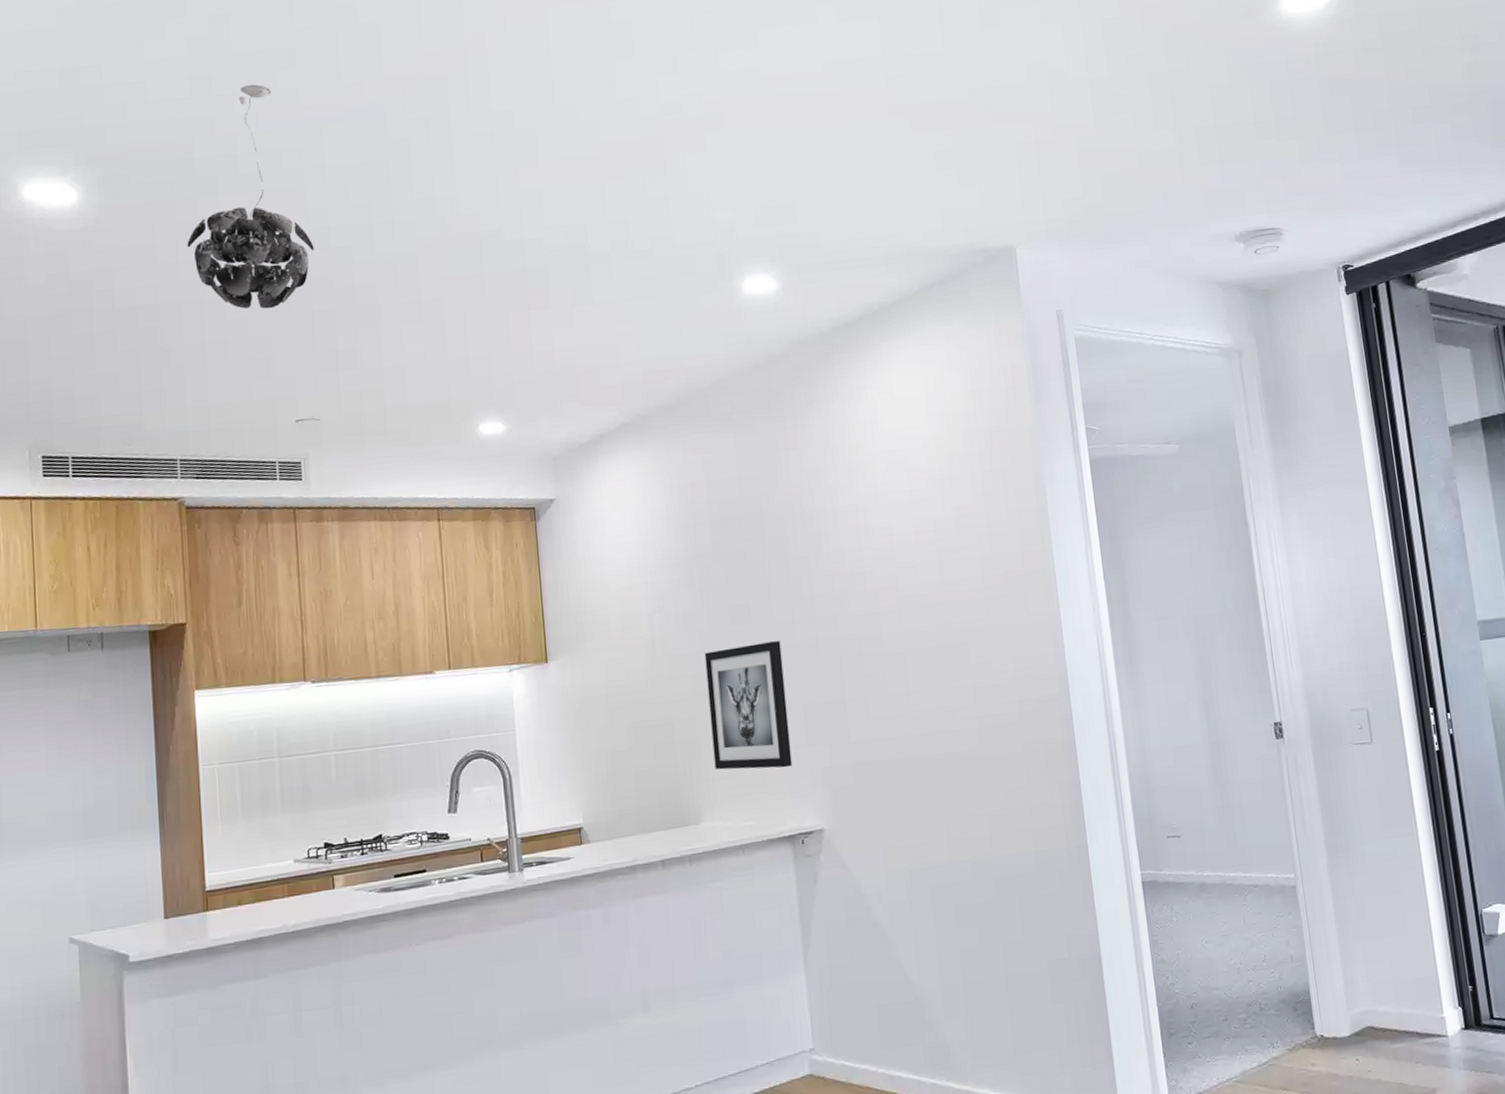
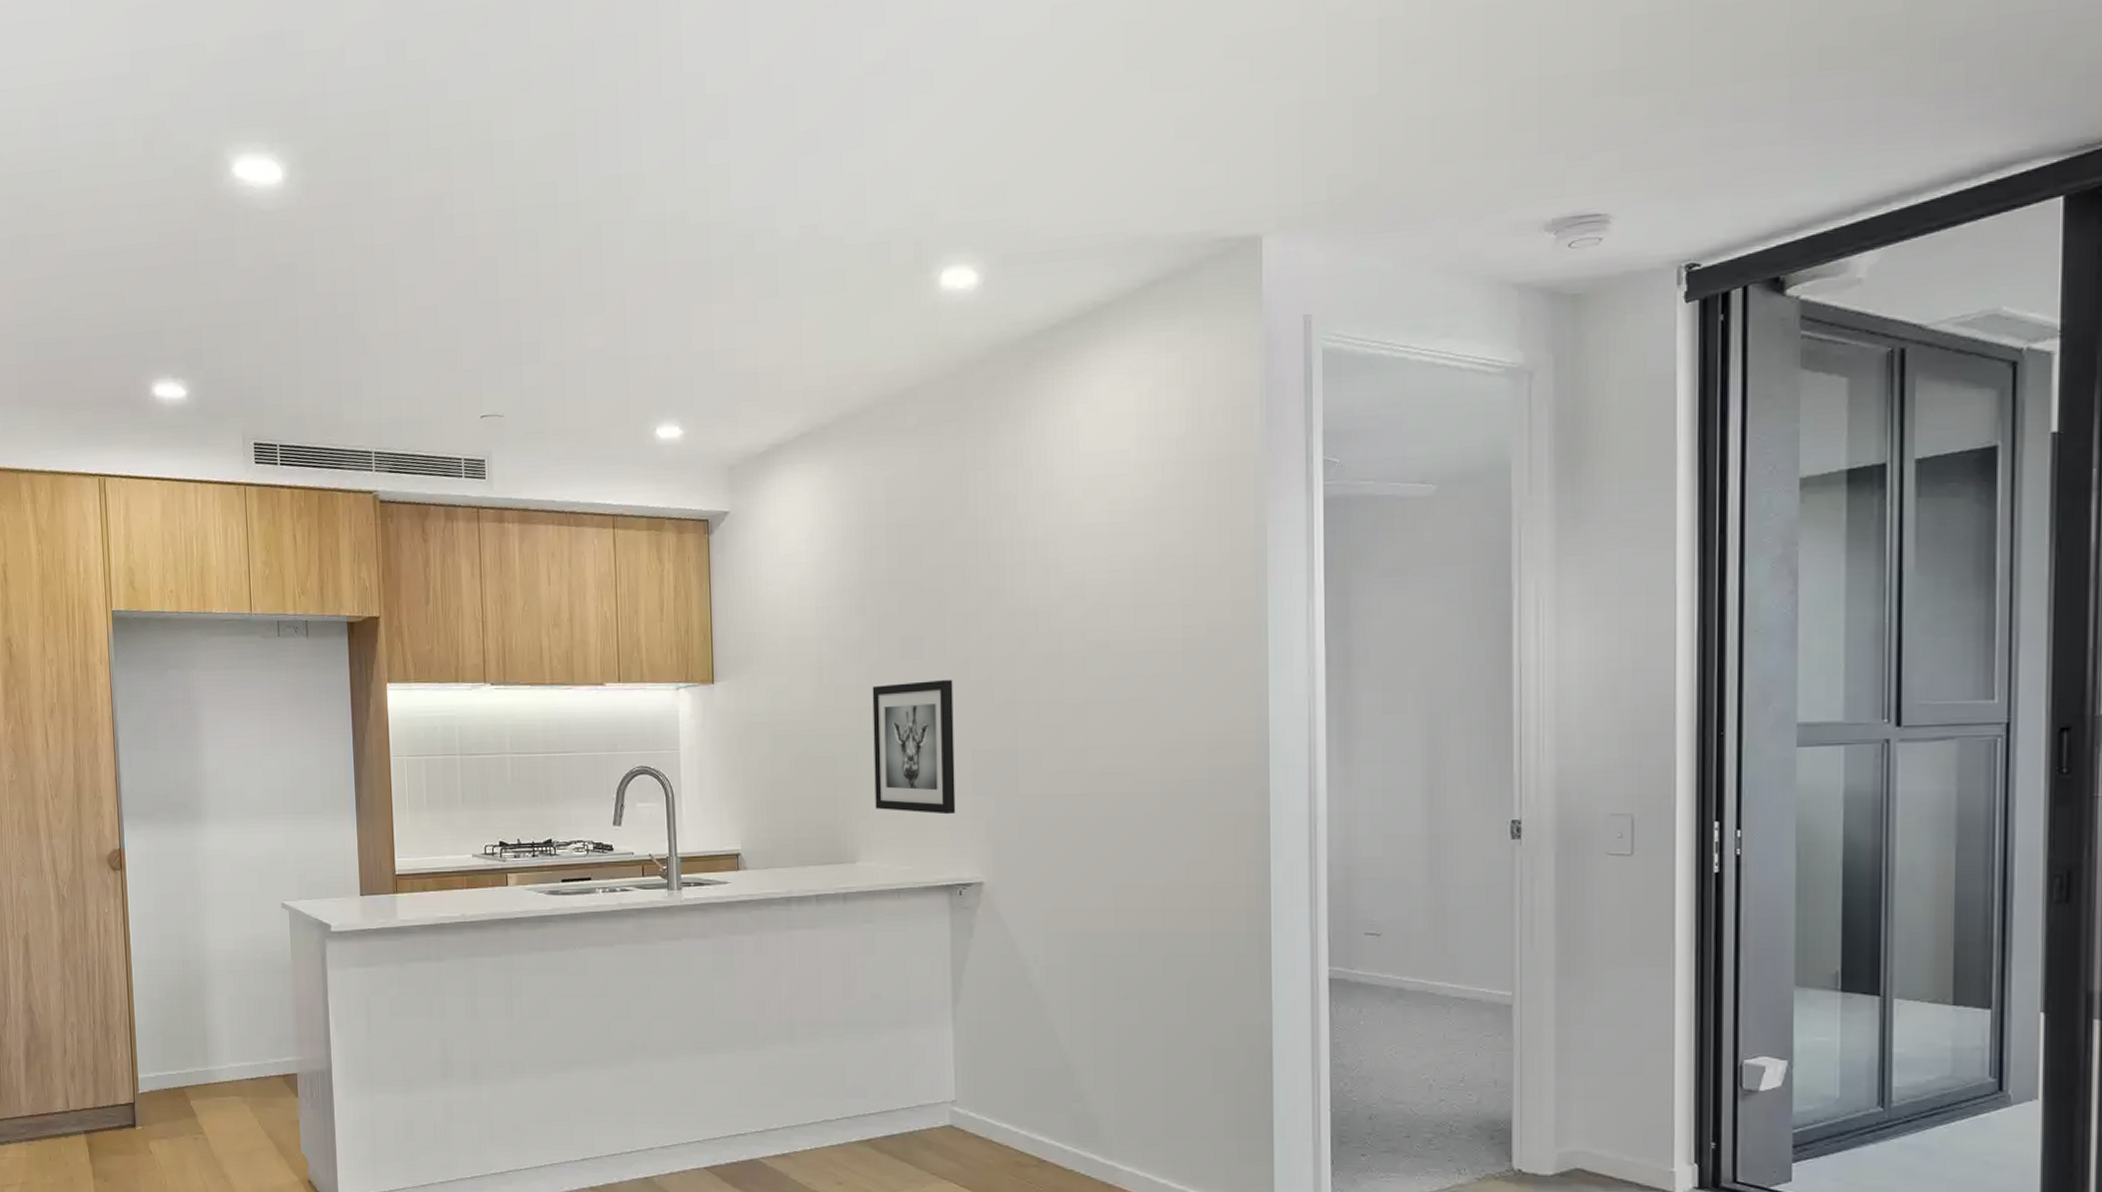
pendant light: present [187,84,314,309] -> none [382,48,501,297]

